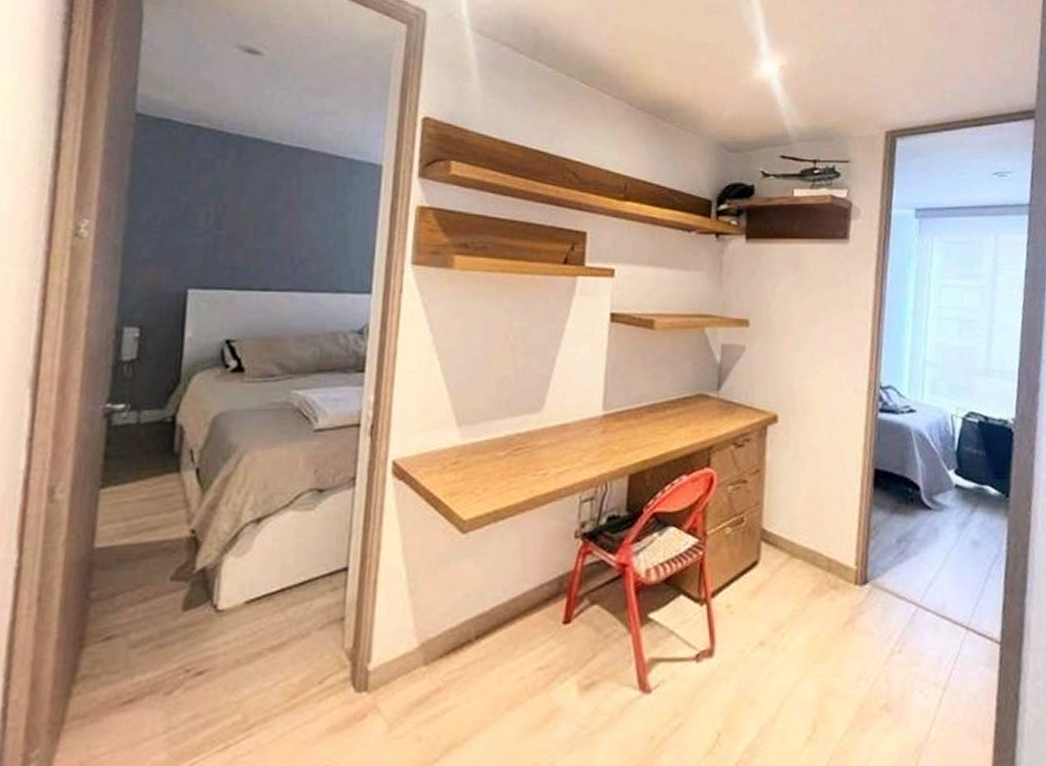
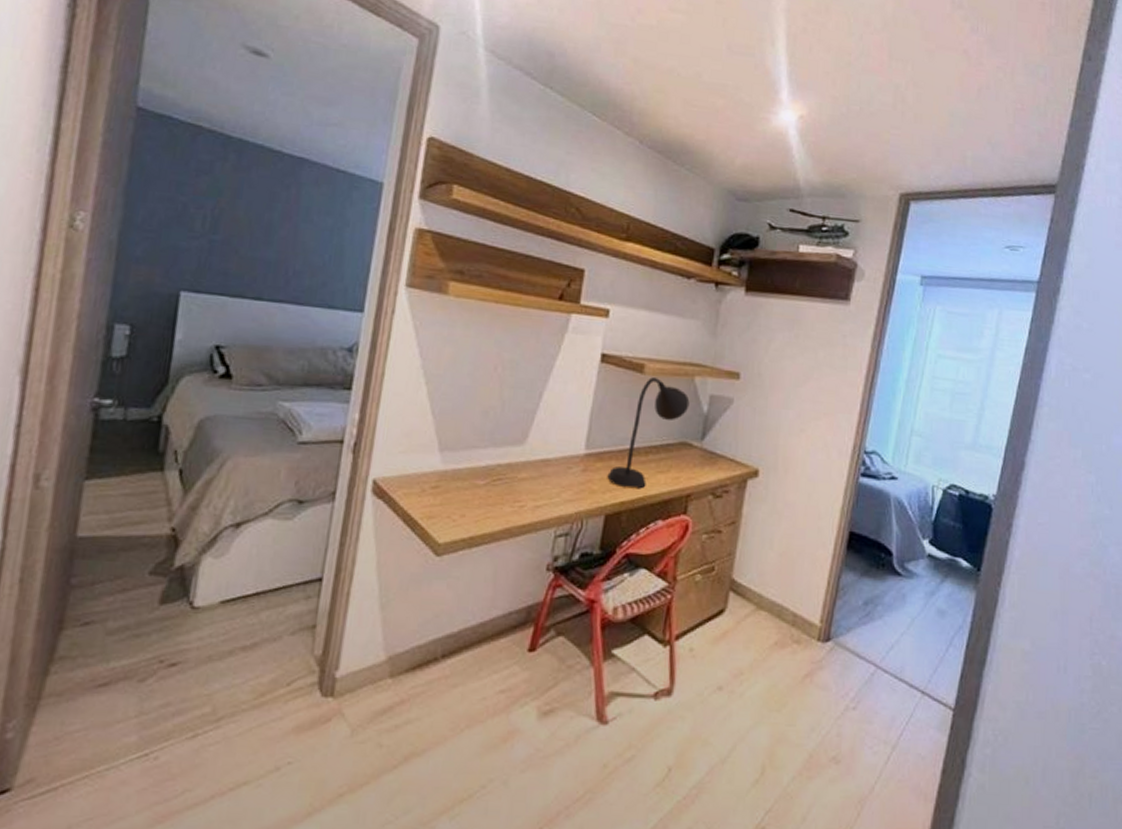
desk lamp: none [627,332,702,446] -> present [607,377,690,489]

